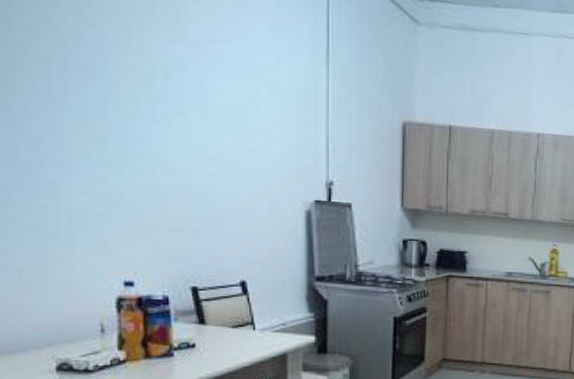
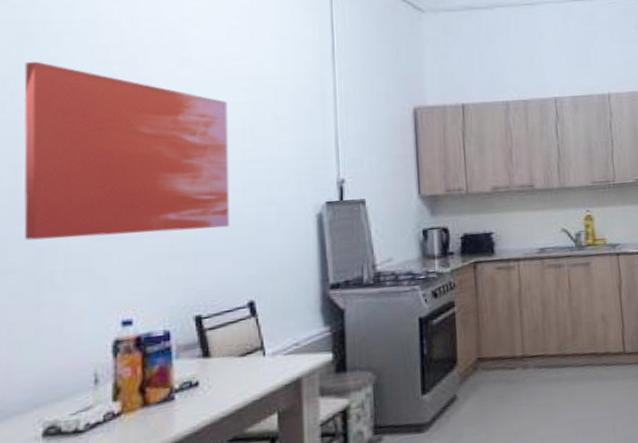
wall art: none [15,12,224,211] -> present [24,61,230,240]

